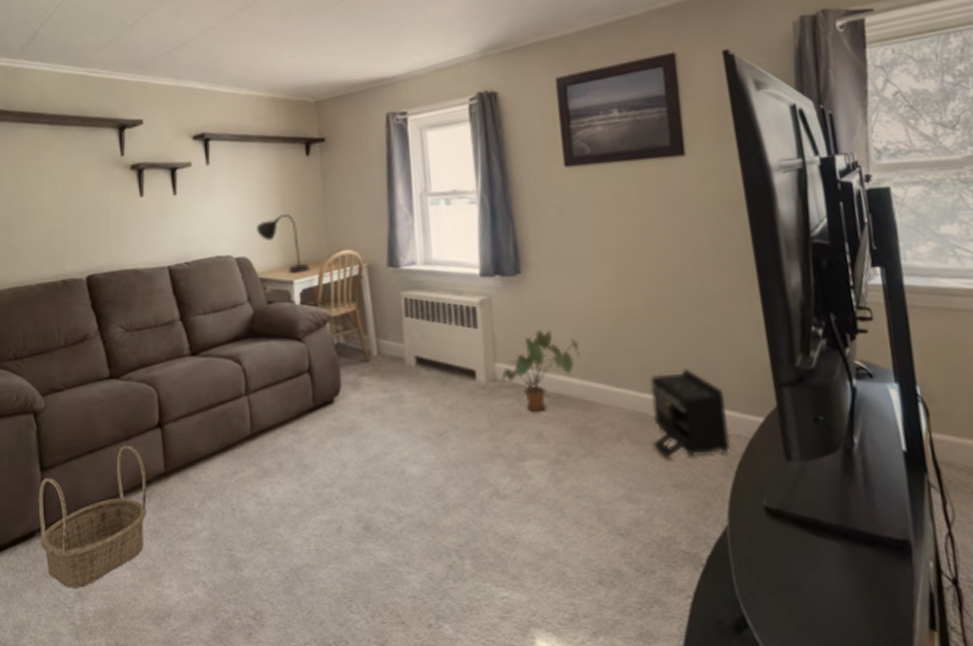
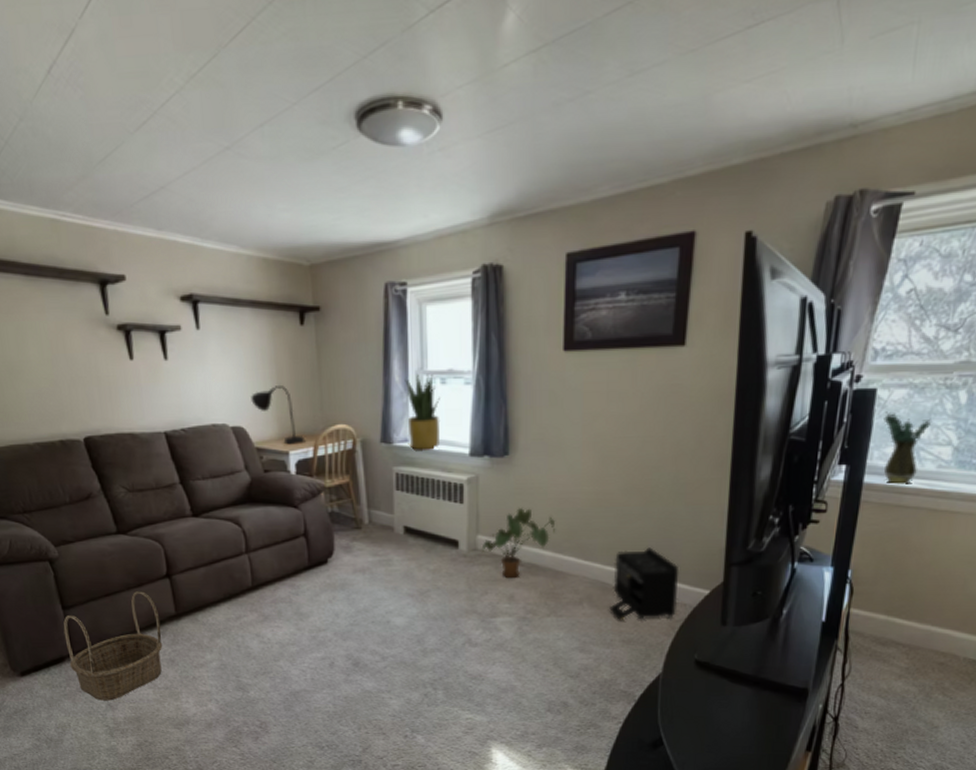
planter: none [409,195,448,273] -> present [404,373,441,450]
vase: none [905,209,959,286] -> present [883,411,931,485]

